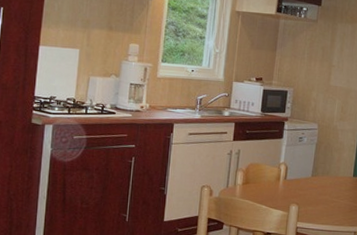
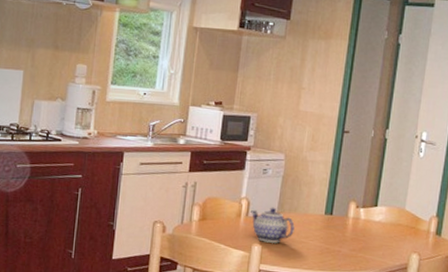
teapot: none [288,171,327,204] -> present [251,207,295,244]

